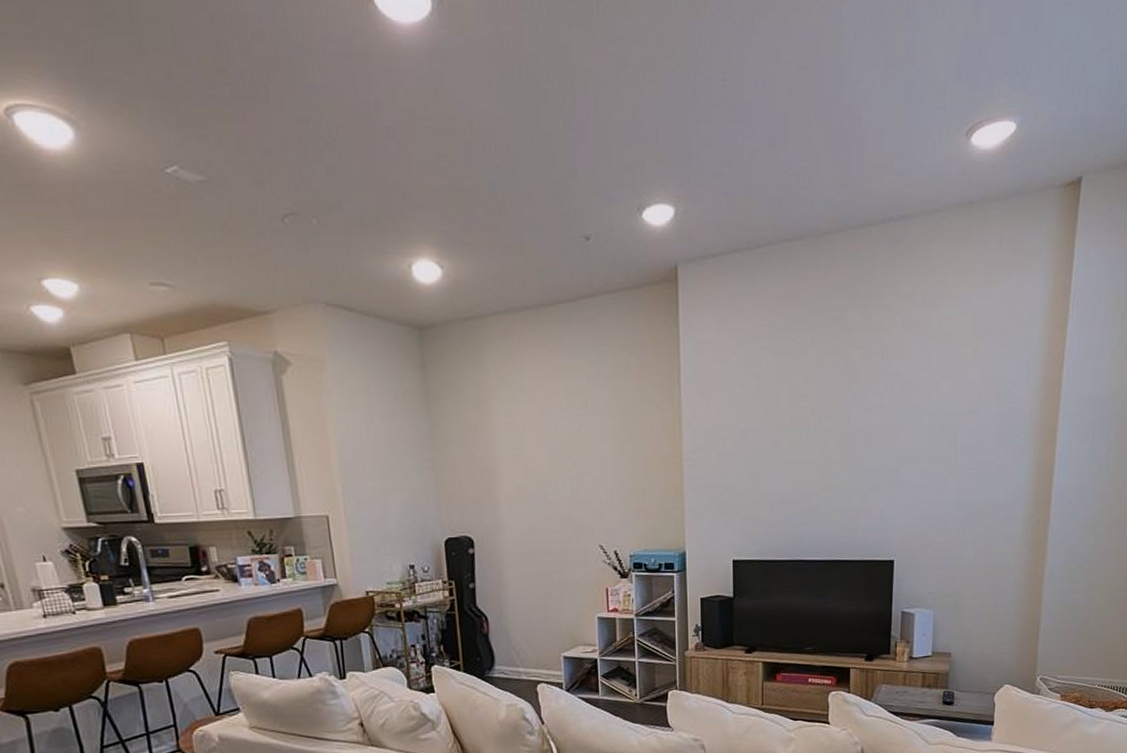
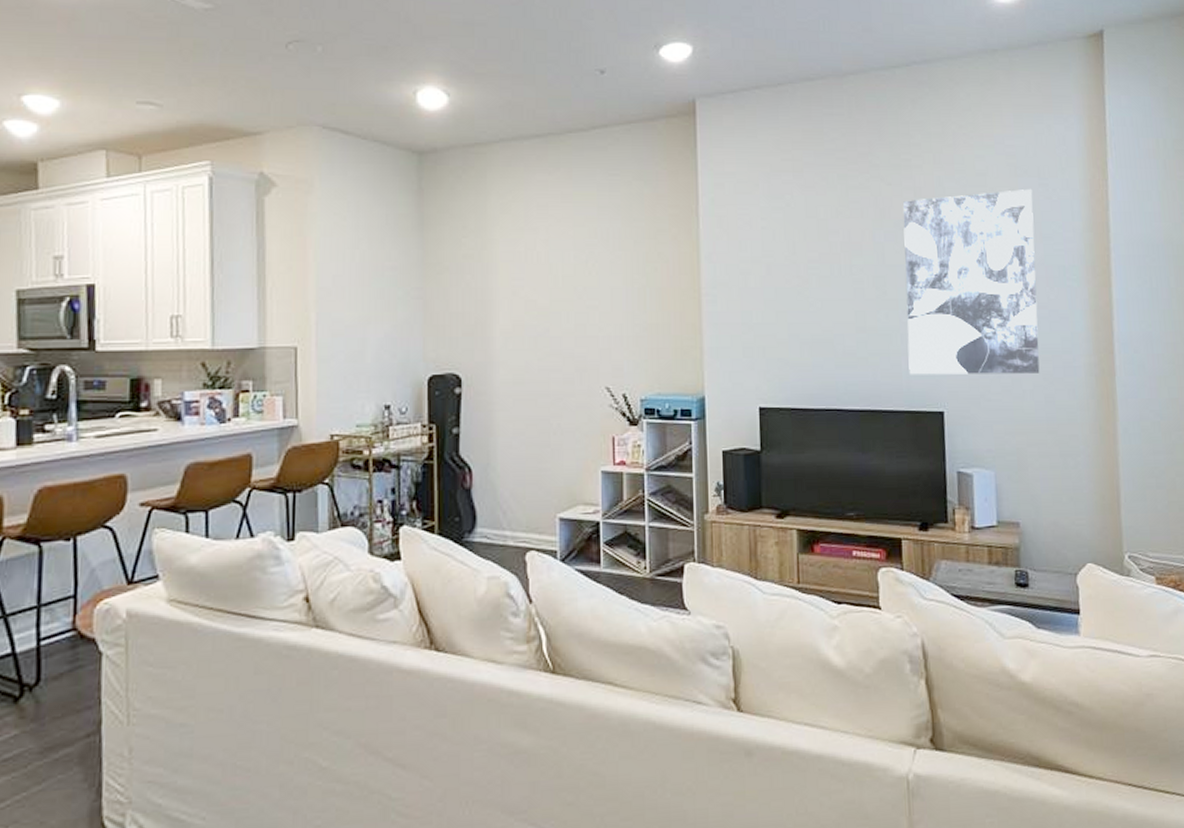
wall art: none [866,348,993,529] -> present [903,188,1040,375]

